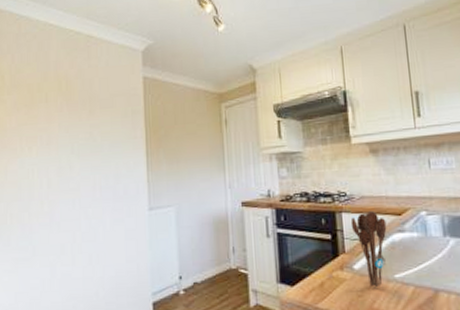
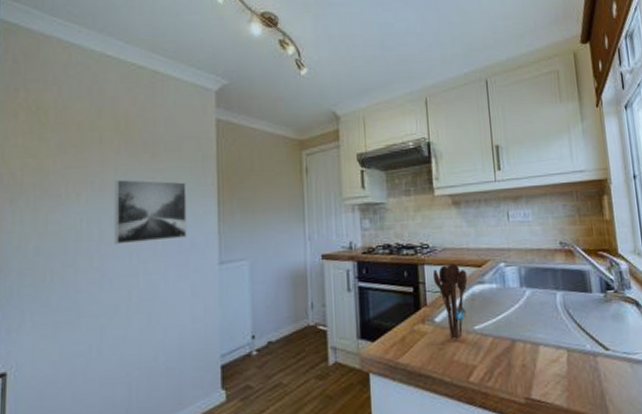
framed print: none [58,134,120,192] -> present [113,179,187,245]

